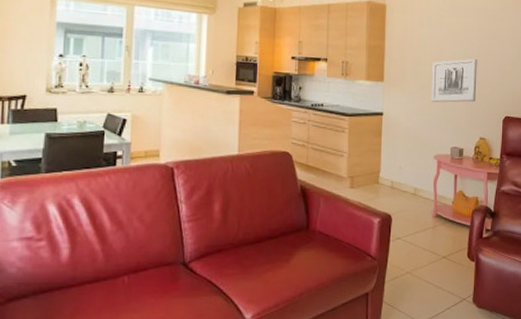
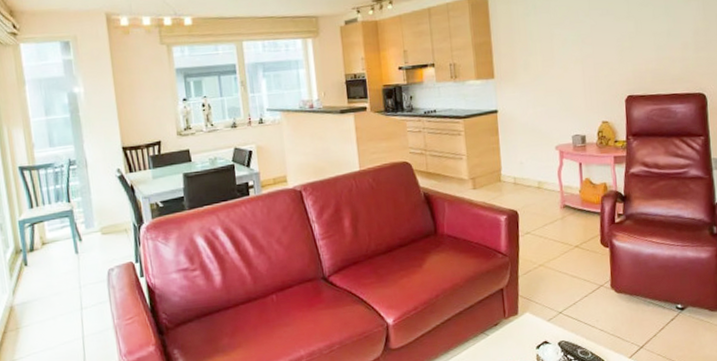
wall art: present [430,58,477,103] -> none [543,39,594,92]

